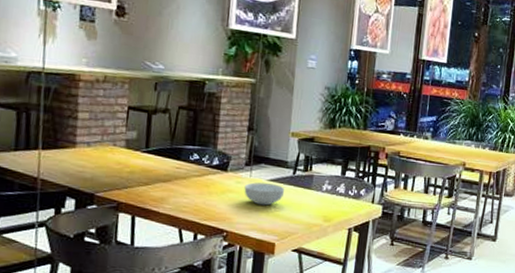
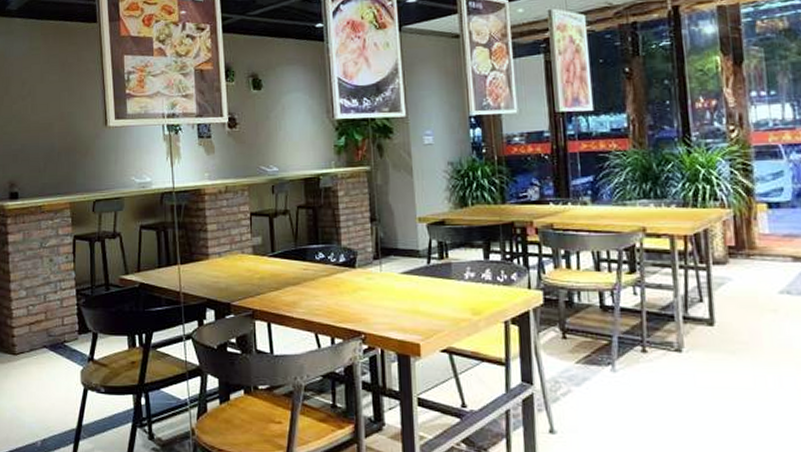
cereal bowl: present [244,182,285,206] -> none [376,277,422,302]

